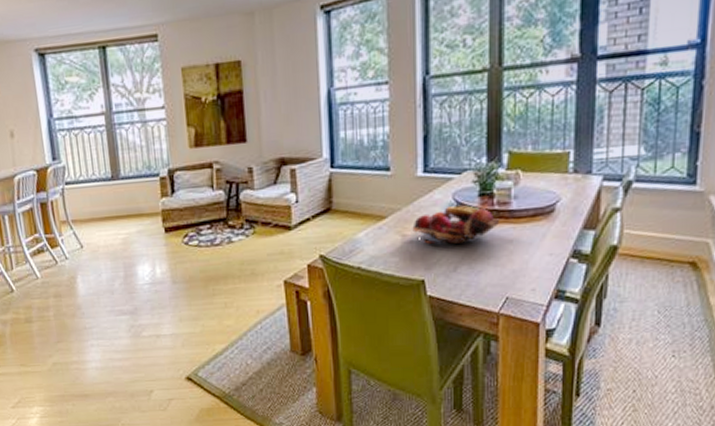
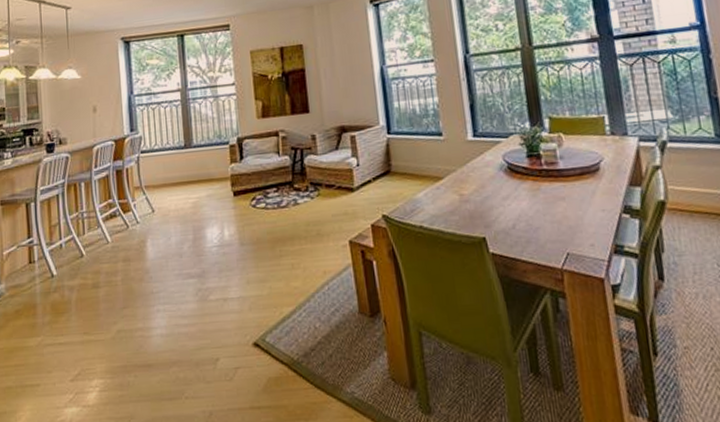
fruit basket: present [412,205,500,244] -> none [468,166,551,203]

